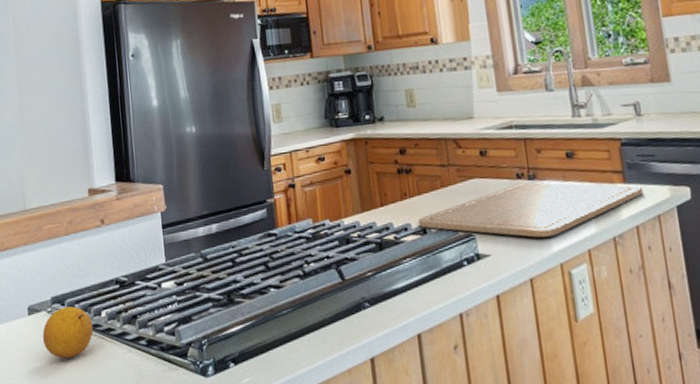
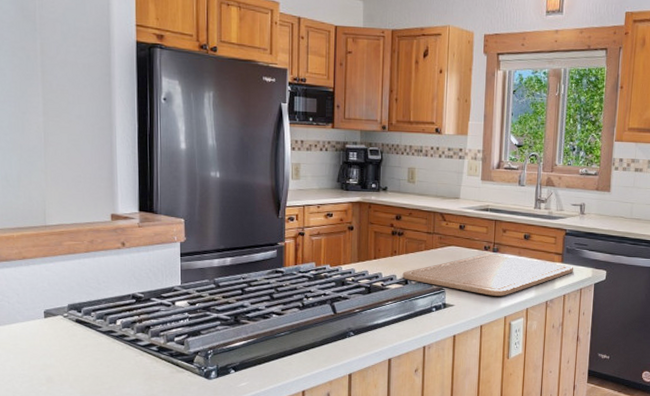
fruit: present [42,306,93,359] -> none [57,313,108,356]

